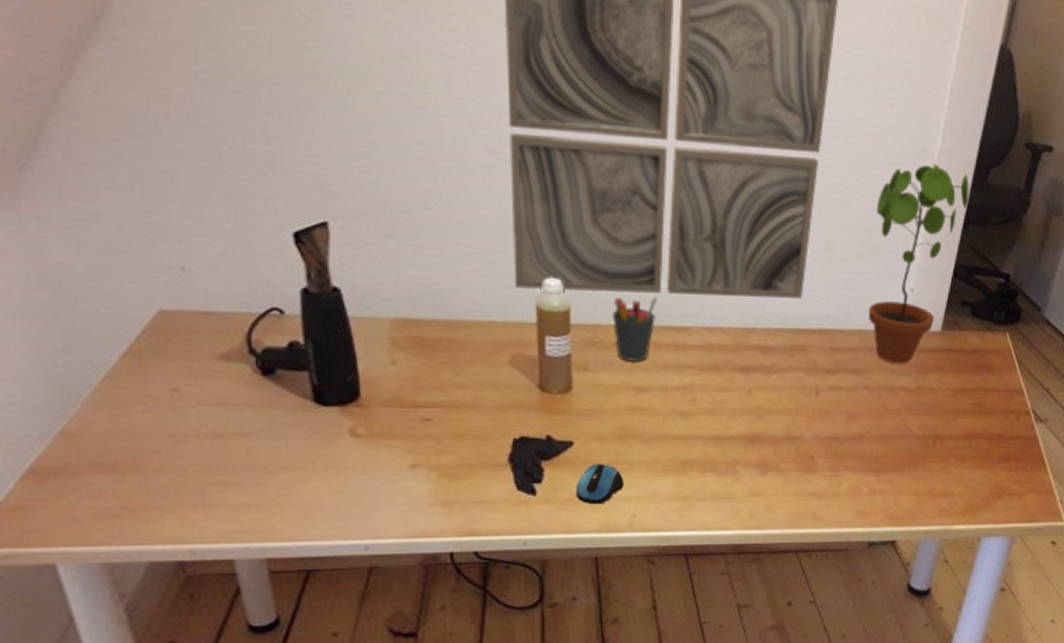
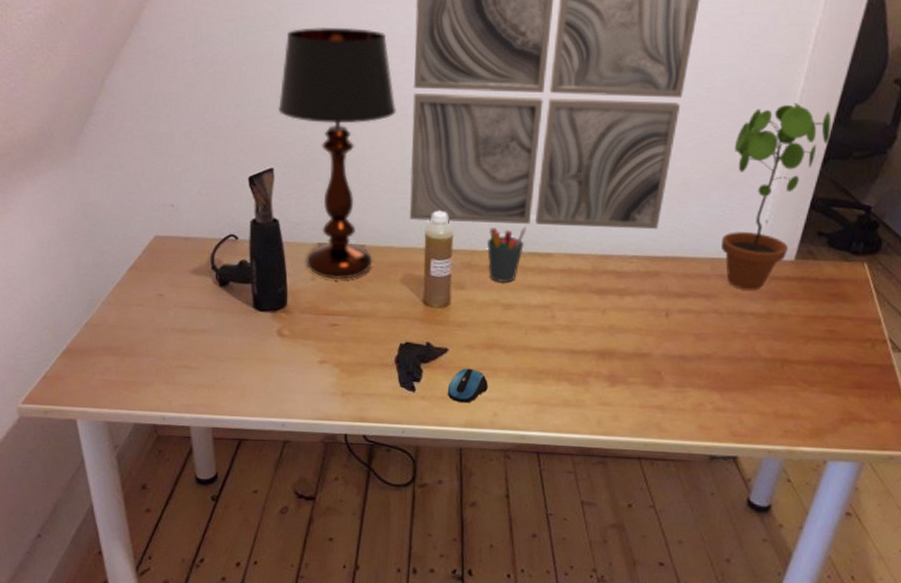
table lamp: none [328,41,489,364] -> present [278,26,396,280]

